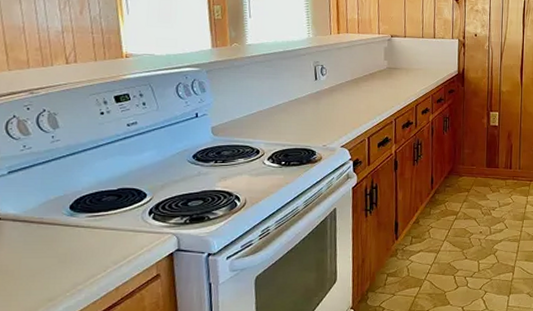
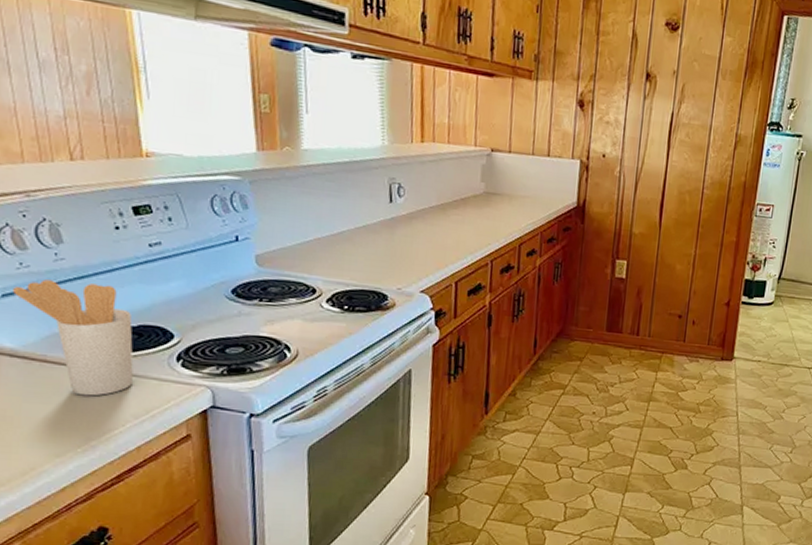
utensil holder: none [16,158,114,249] -> present [11,279,134,396]

